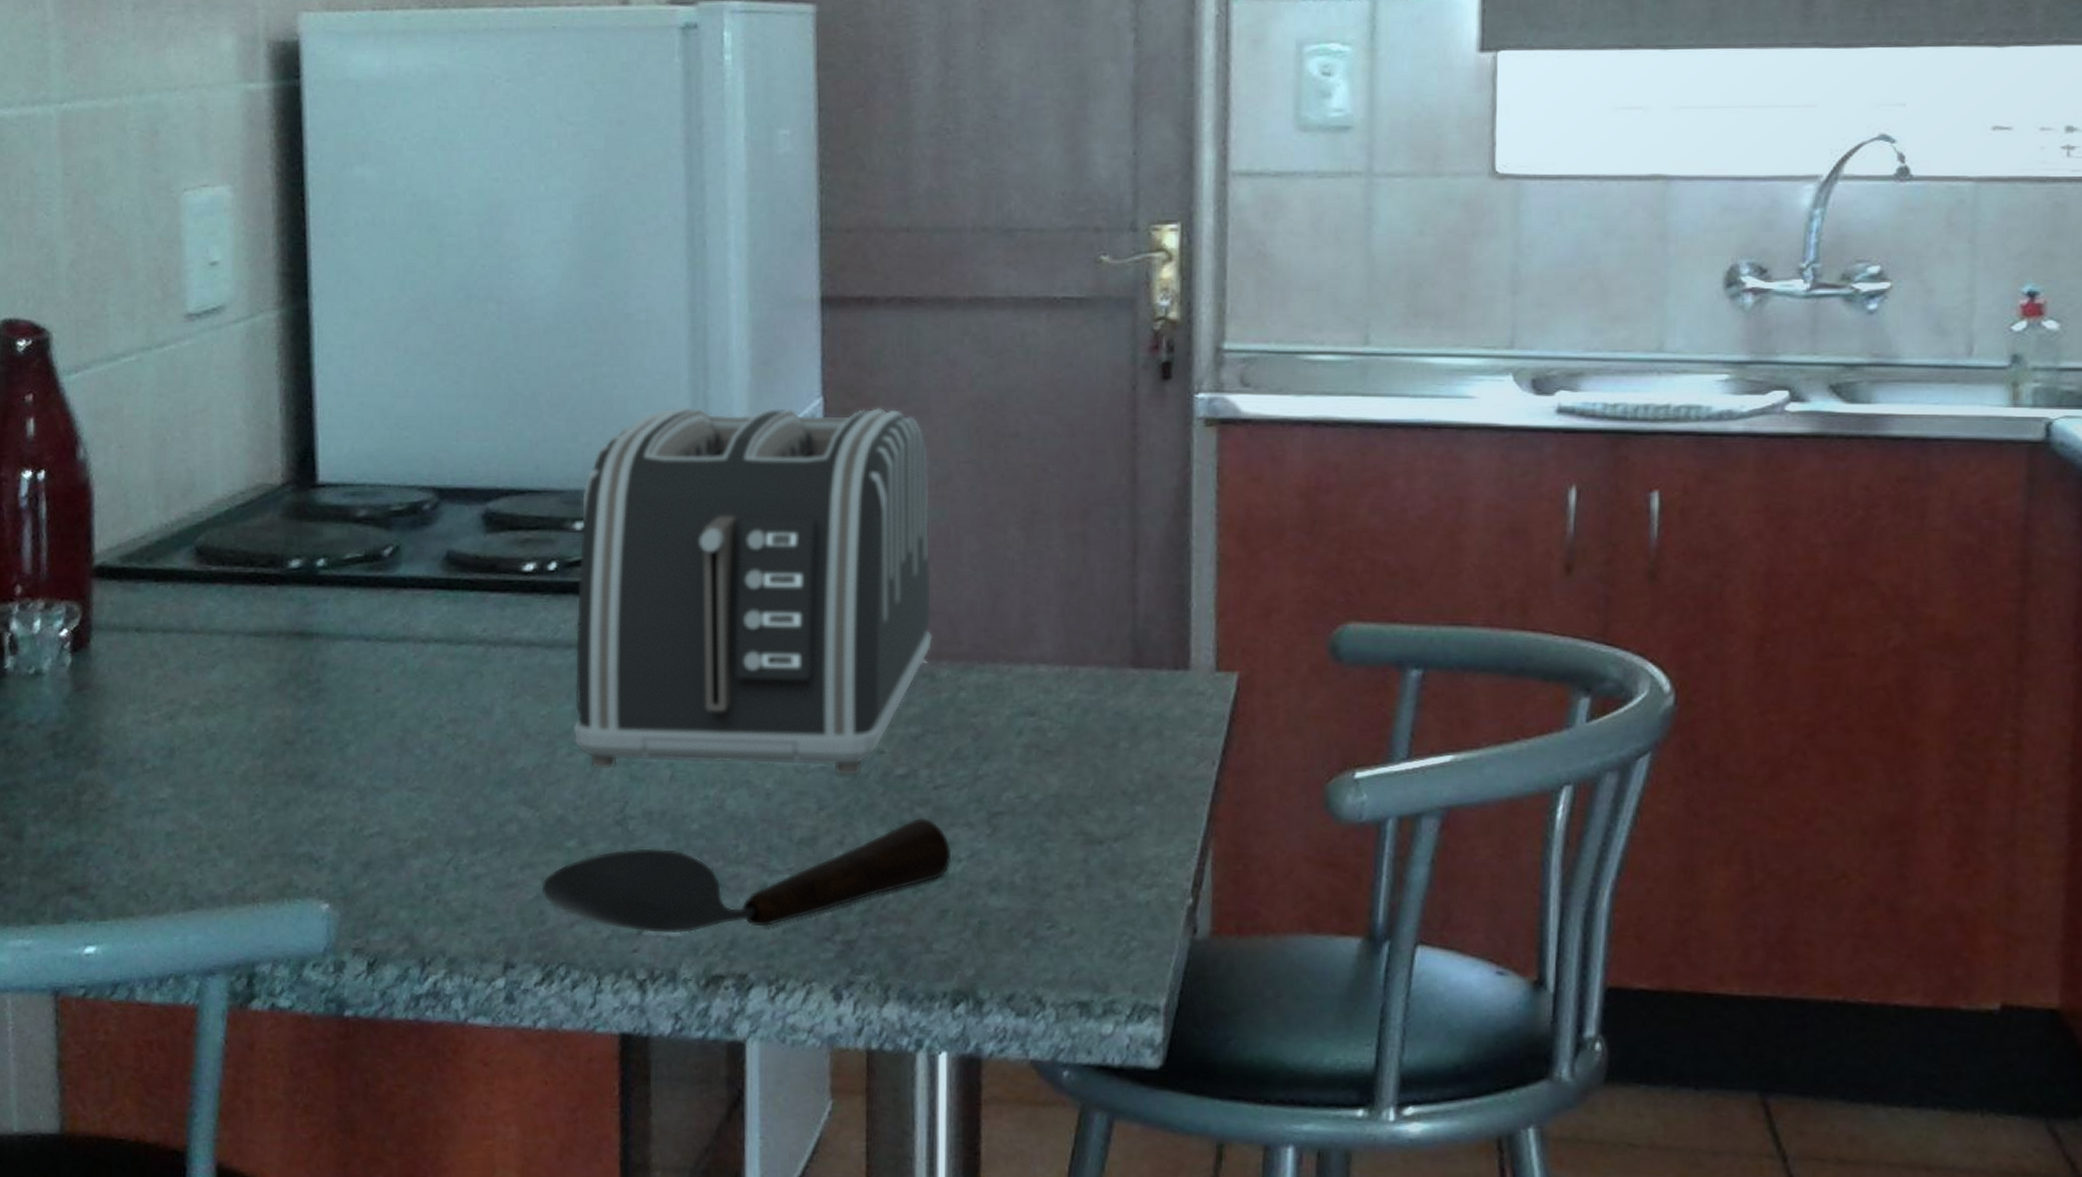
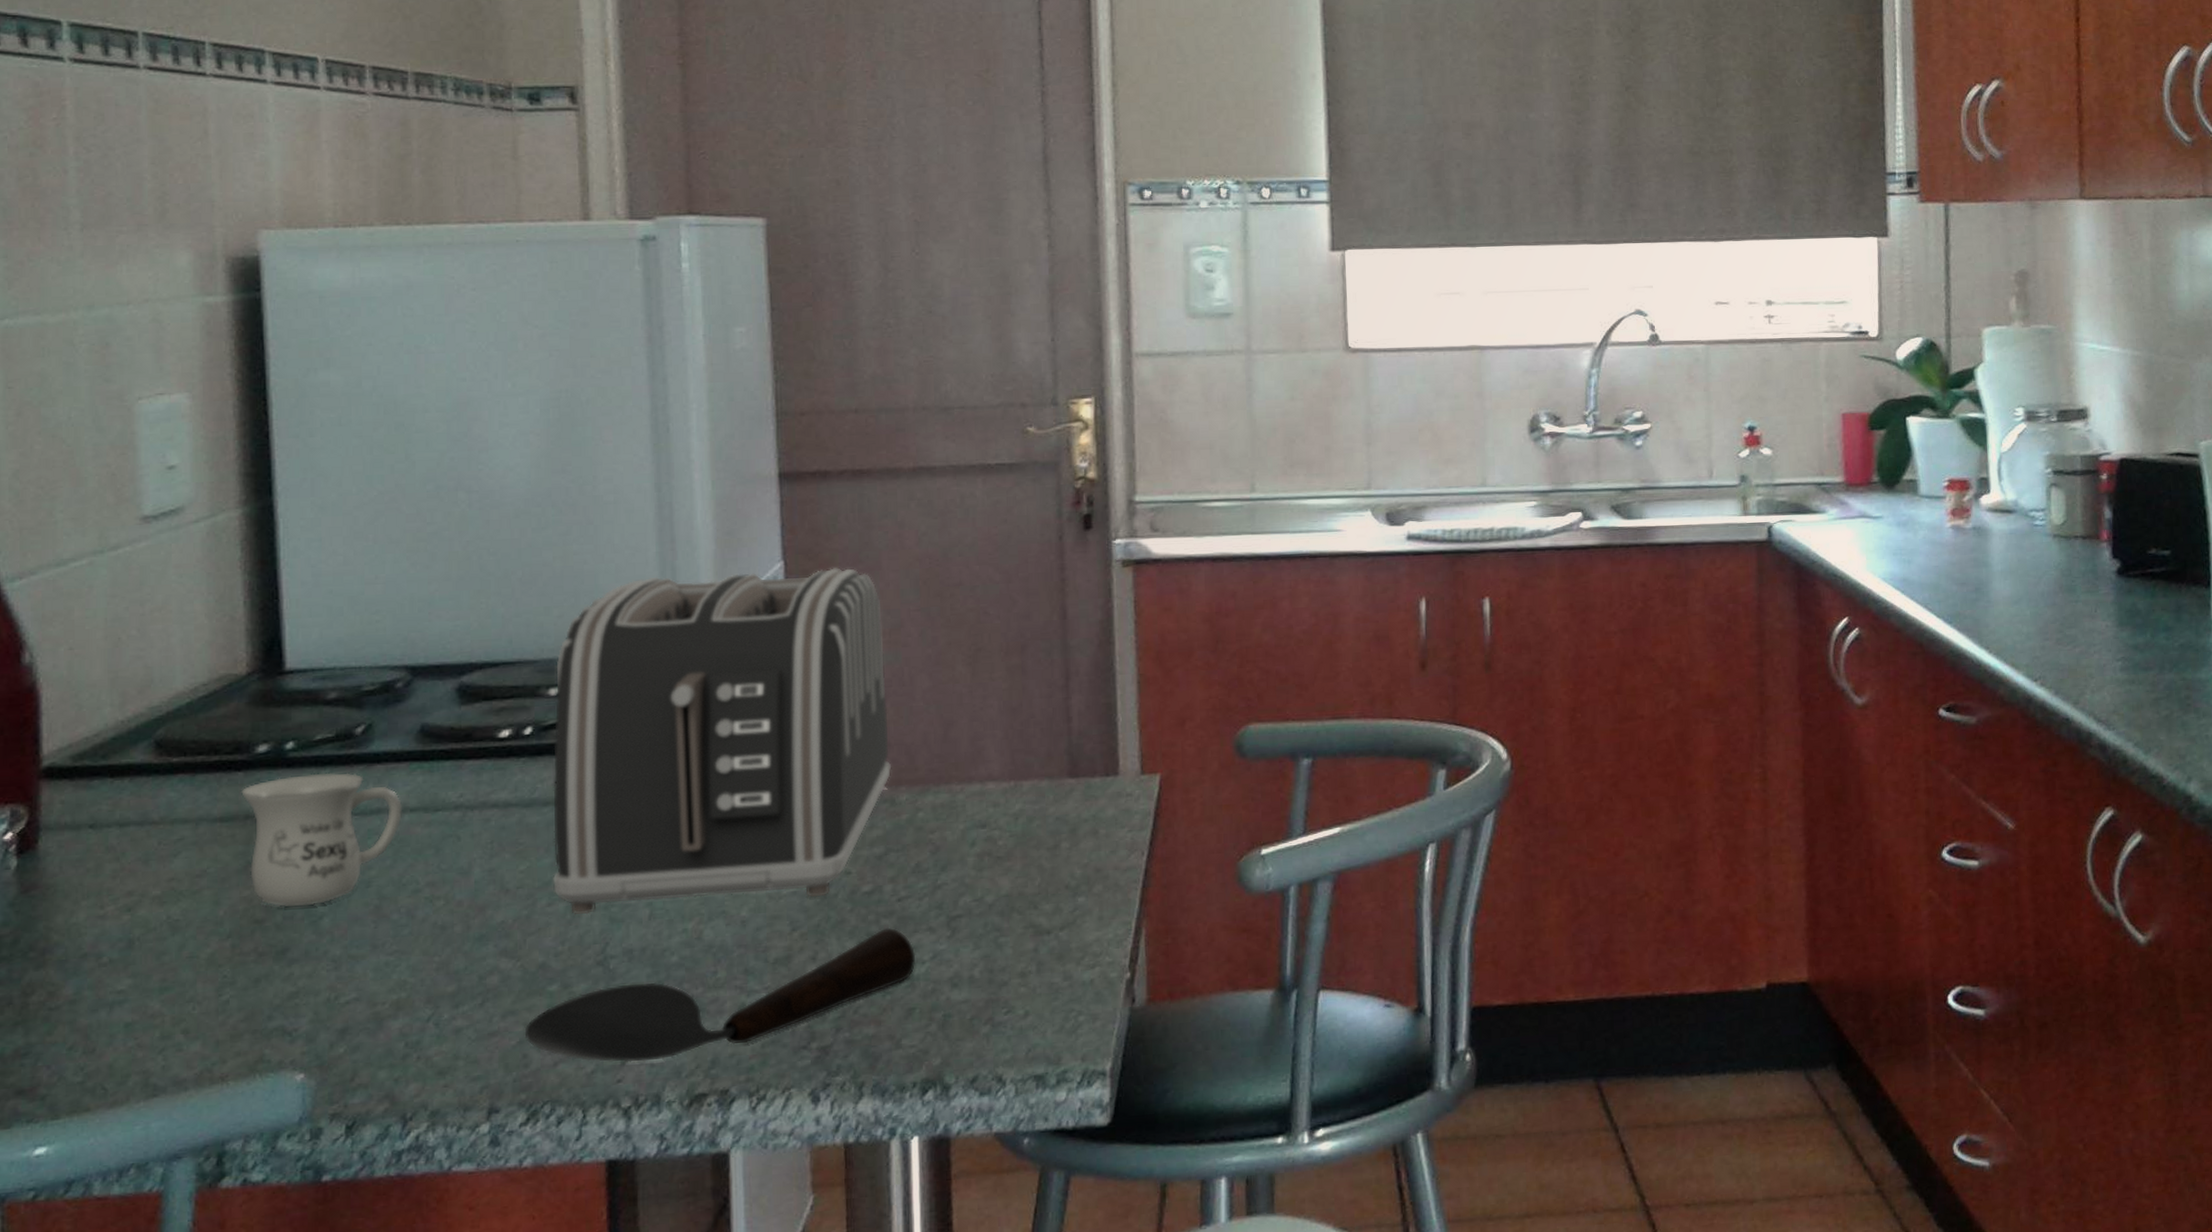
mug: none [275,594,427,732] -> present [241,773,402,907]

